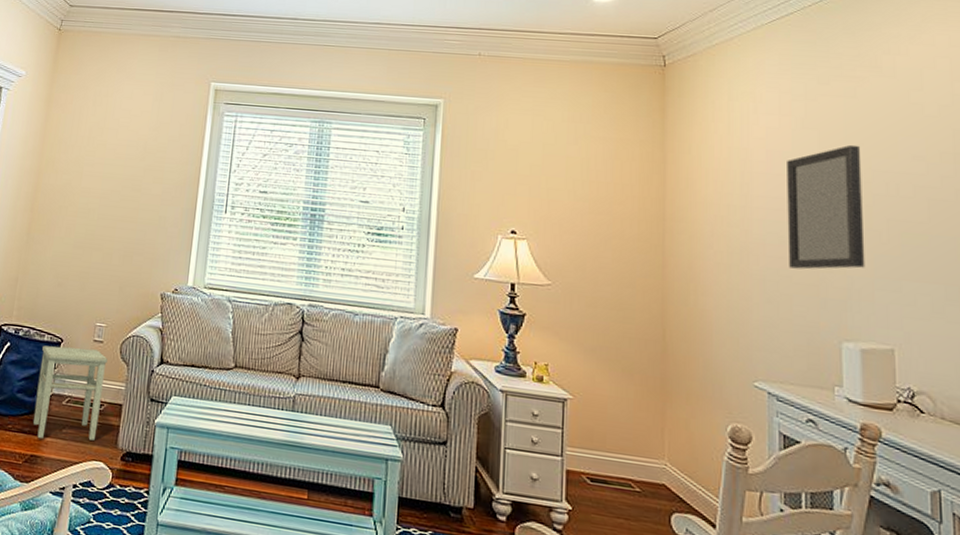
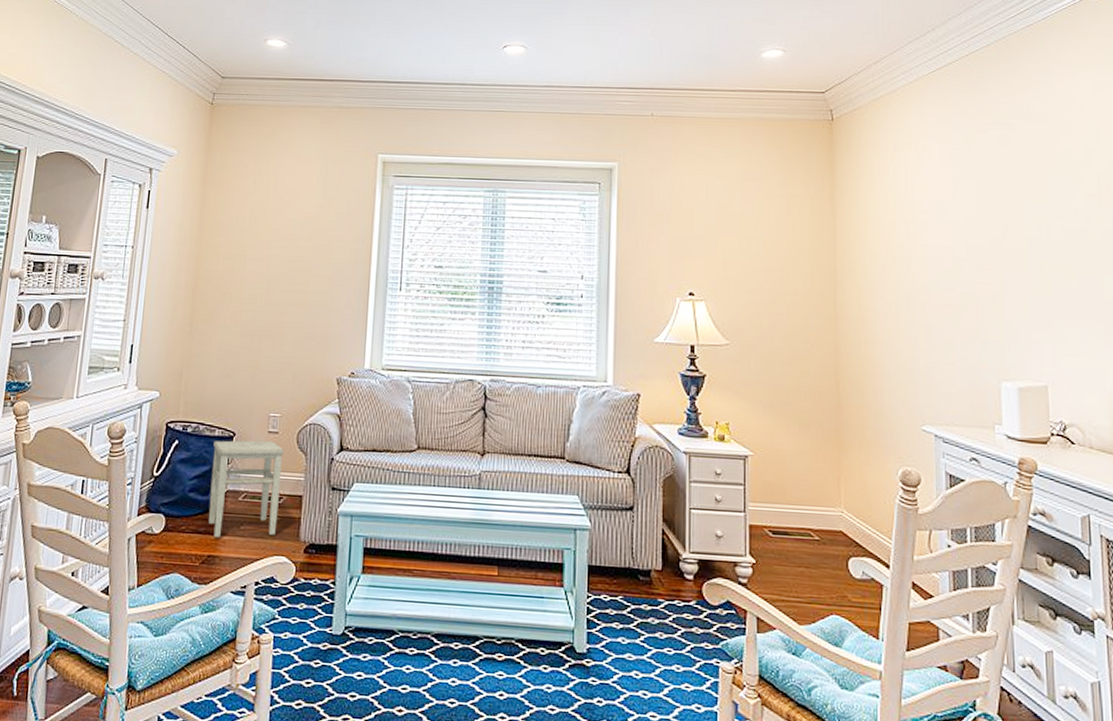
home mirror: present [787,144,865,270] -> none [948,191,1021,315]

